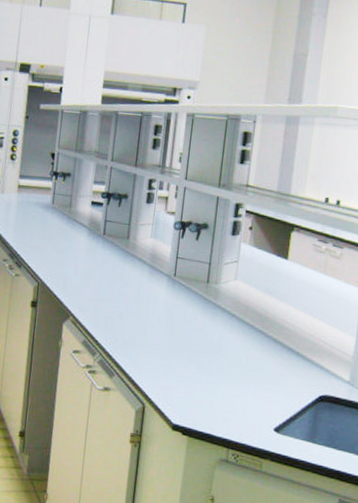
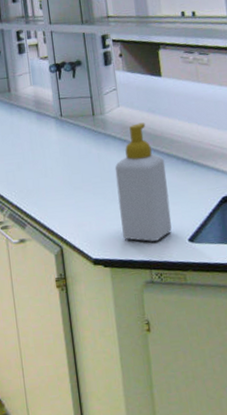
soap bottle: none [208,301,270,423] -> present [114,122,172,242]

